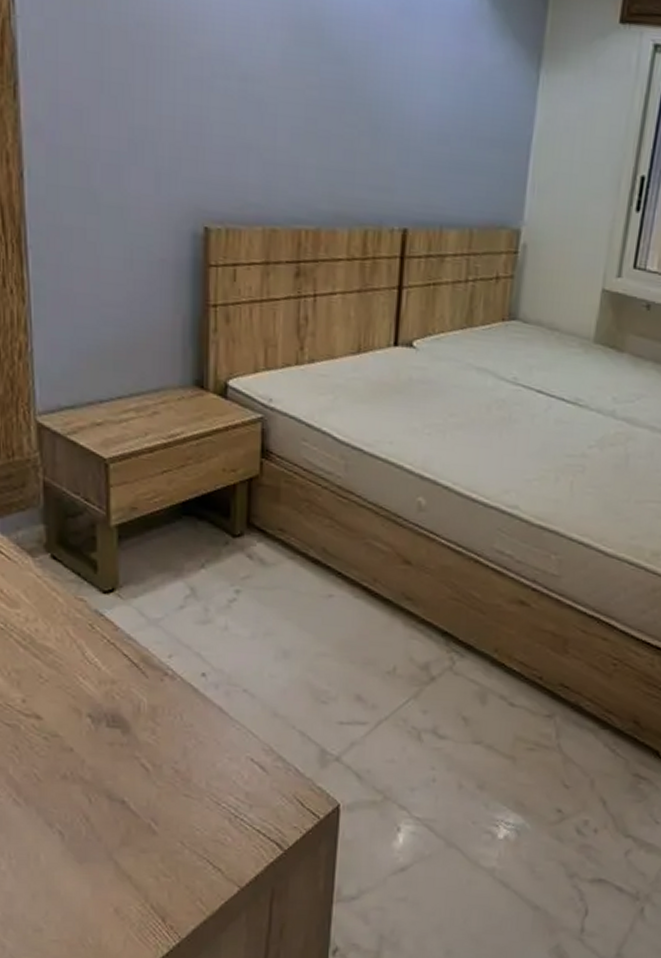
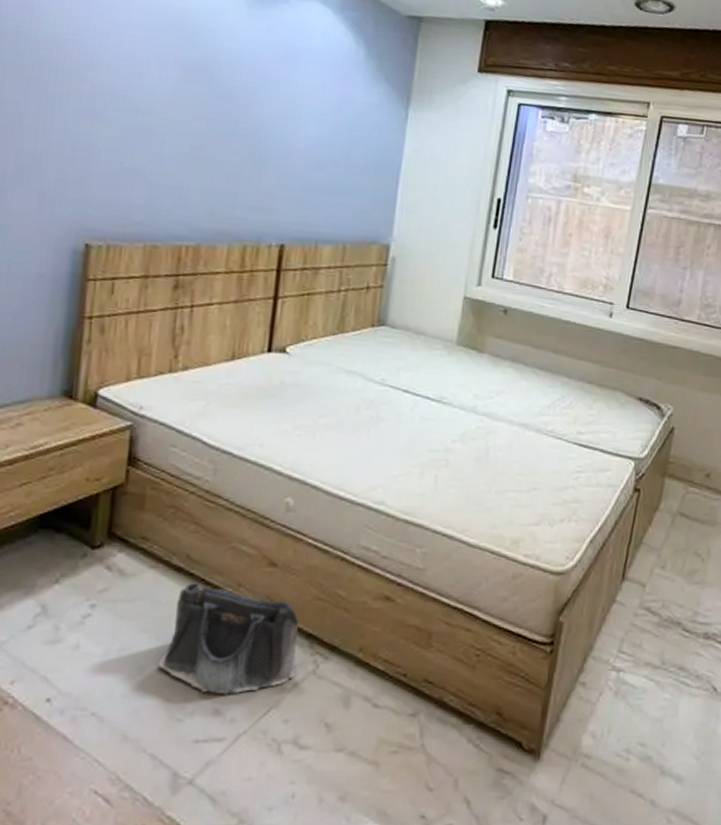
saddlebag: none [302,575,435,683] -> present [158,583,299,695]

